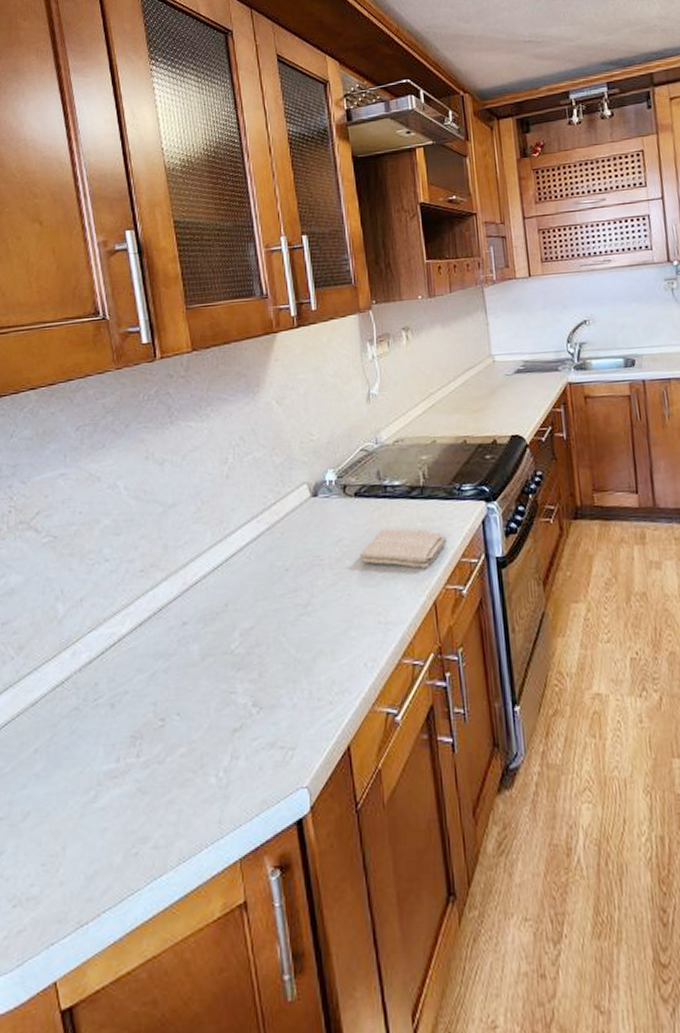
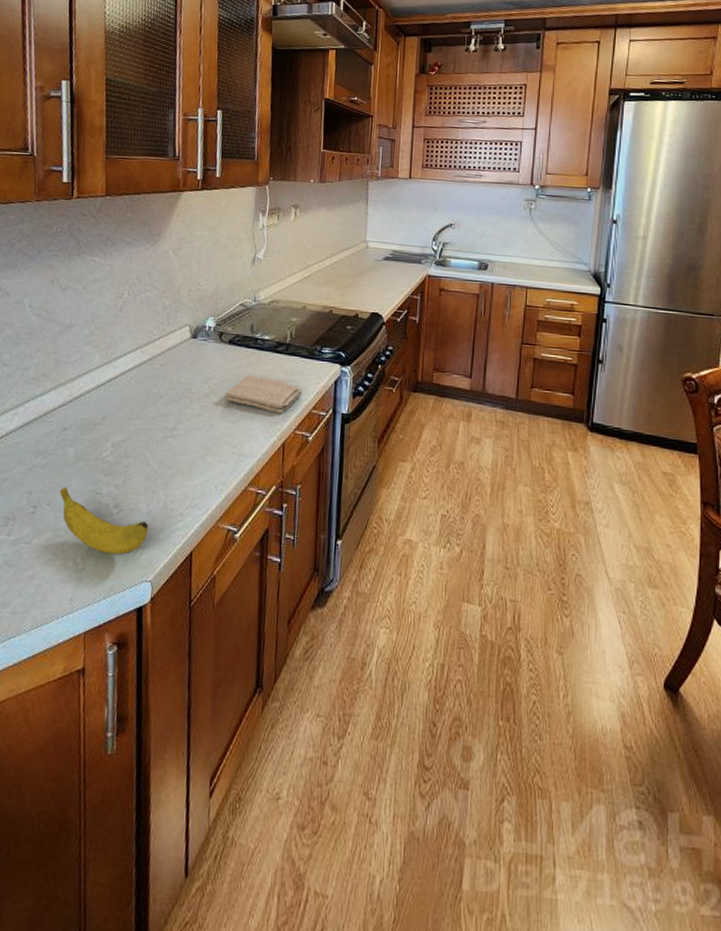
banana: none [189,690,296,763] -> present [60,487,149,555]

